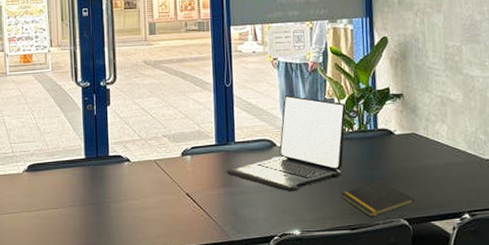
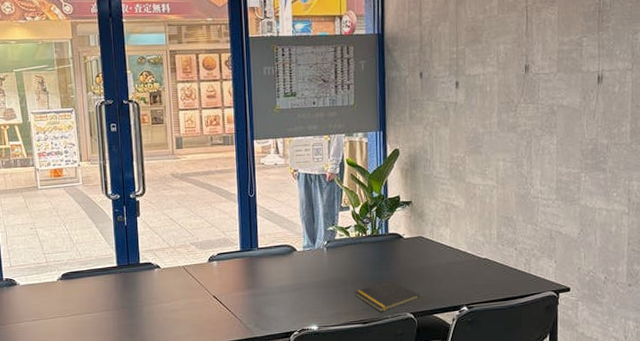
laptop: present [226,95,346,192] -> none [250,204,360,292]

